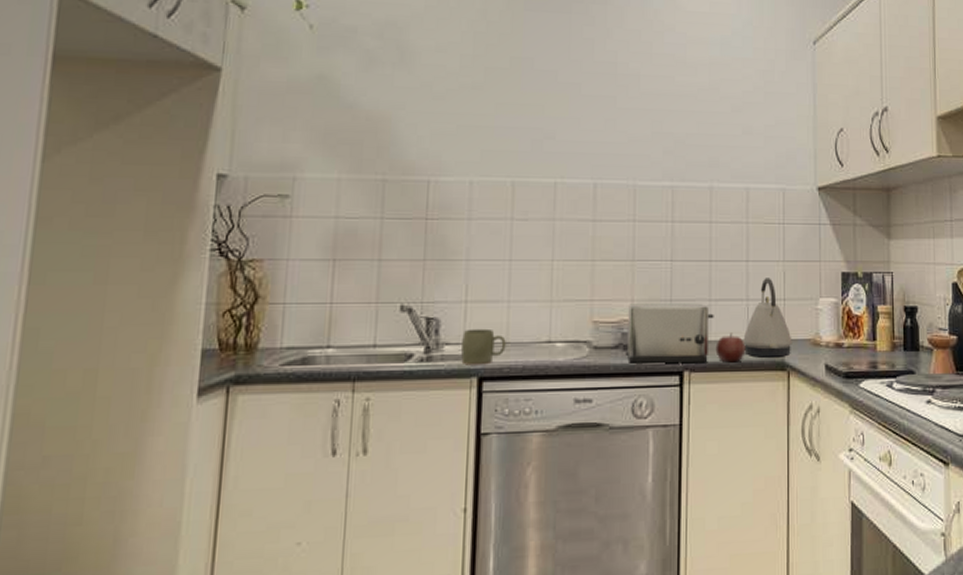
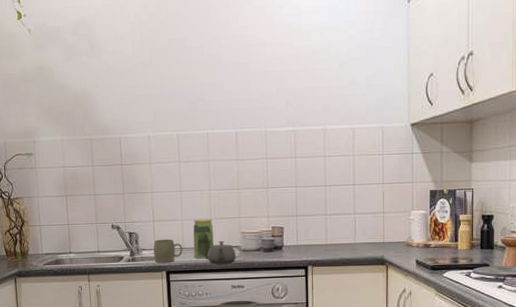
jar: none [521,301,555,359] -> present [192,219,214,259]
teapot: none [542,333,585,368] -> present [207,241,237,265]
toaster: present [626,303,714,365] -> none [265,217,329,262]
fruit: present [715,333,746,363] -> none [331,238,354,260]
kettle: present [743,278,792,359] -> none [351,197,390,257]

